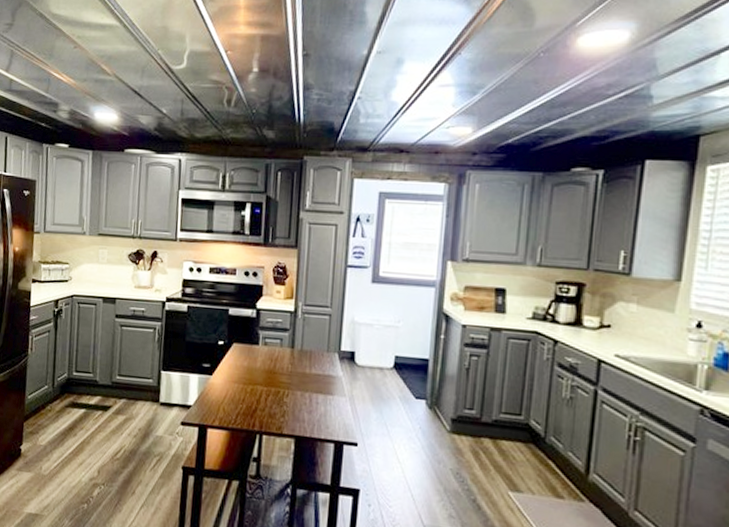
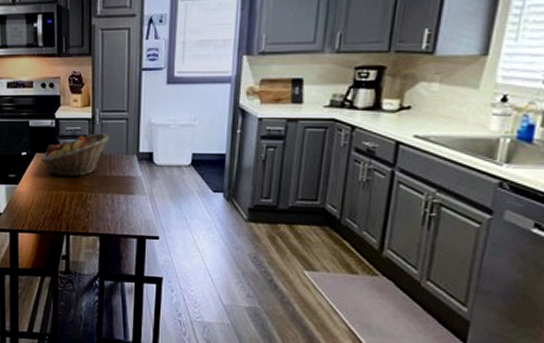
fruit basket: none [238,327,311,372] -> present [41,133,109,177]

